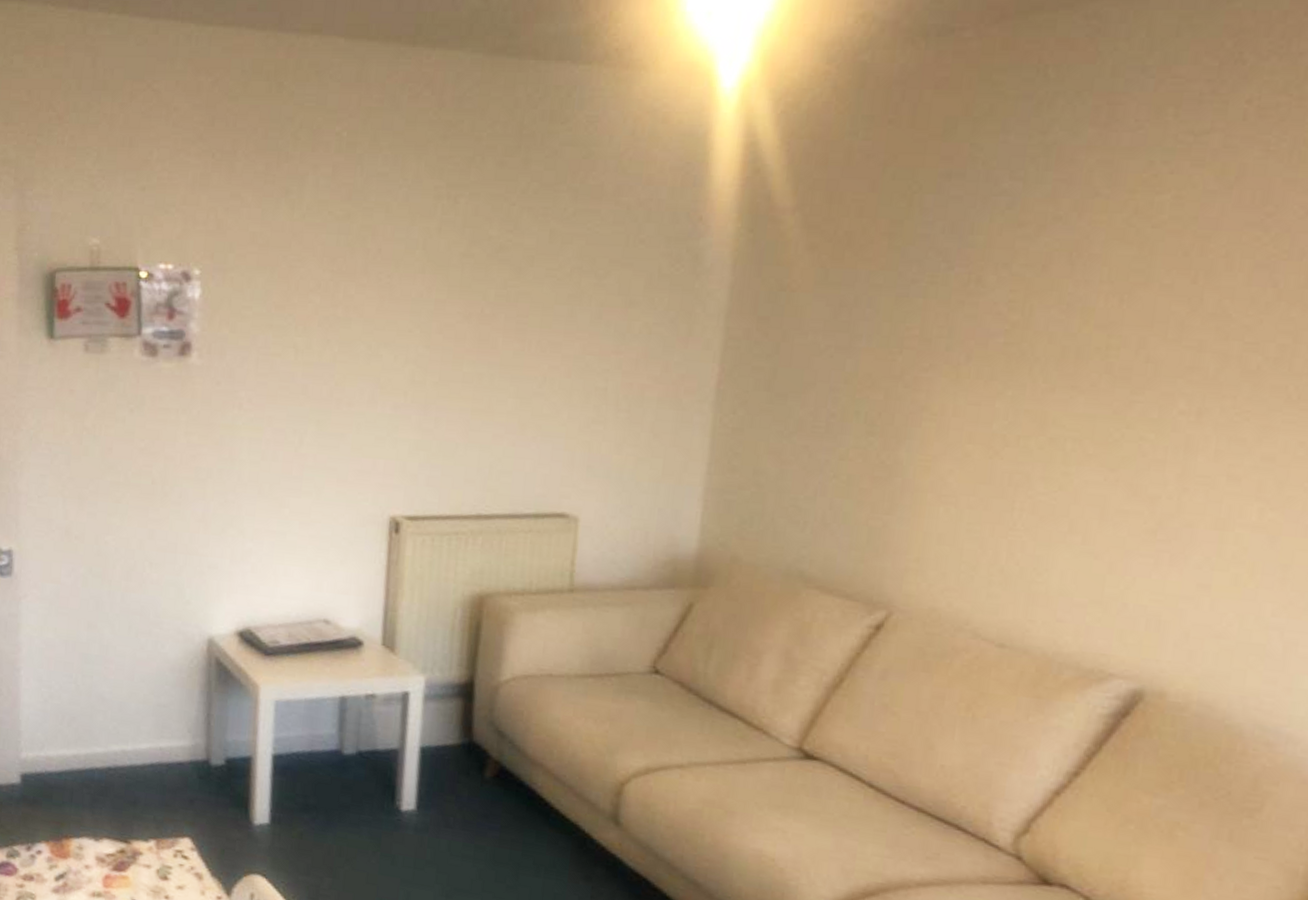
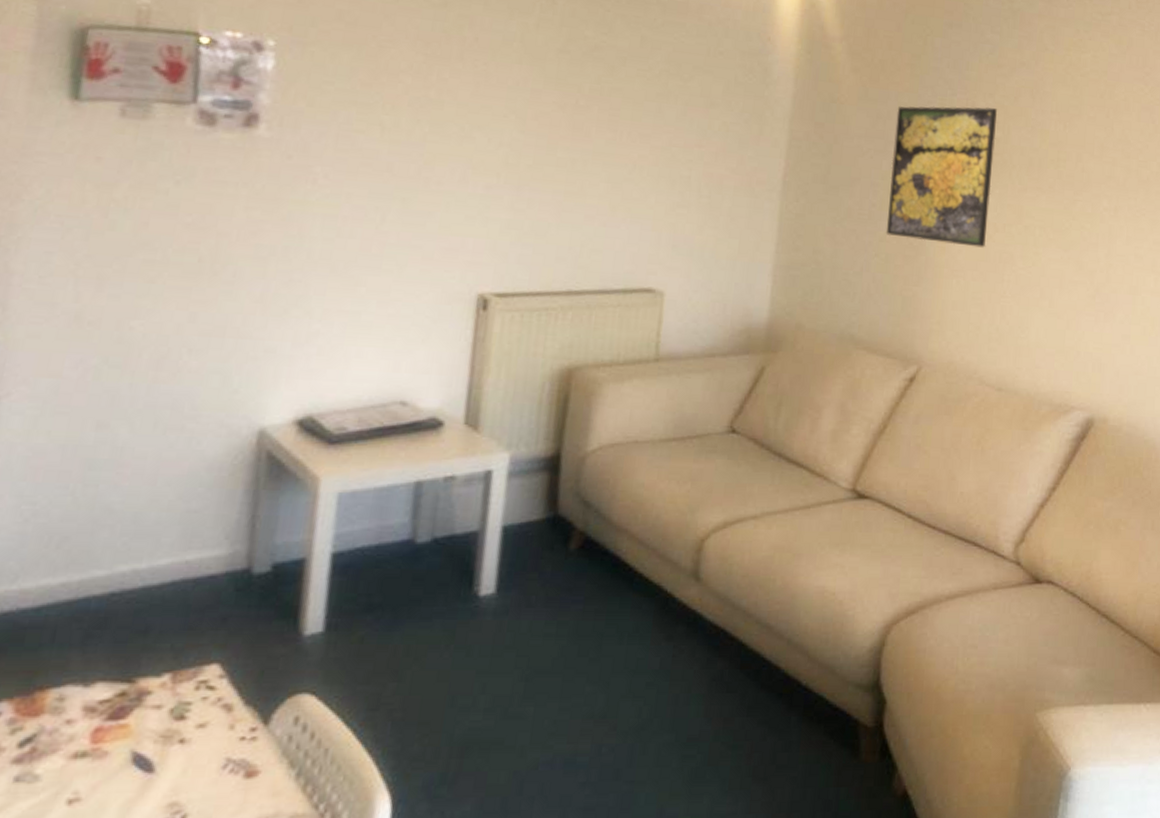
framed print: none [848,281,1016,467] -> present [885,105,998,248]

